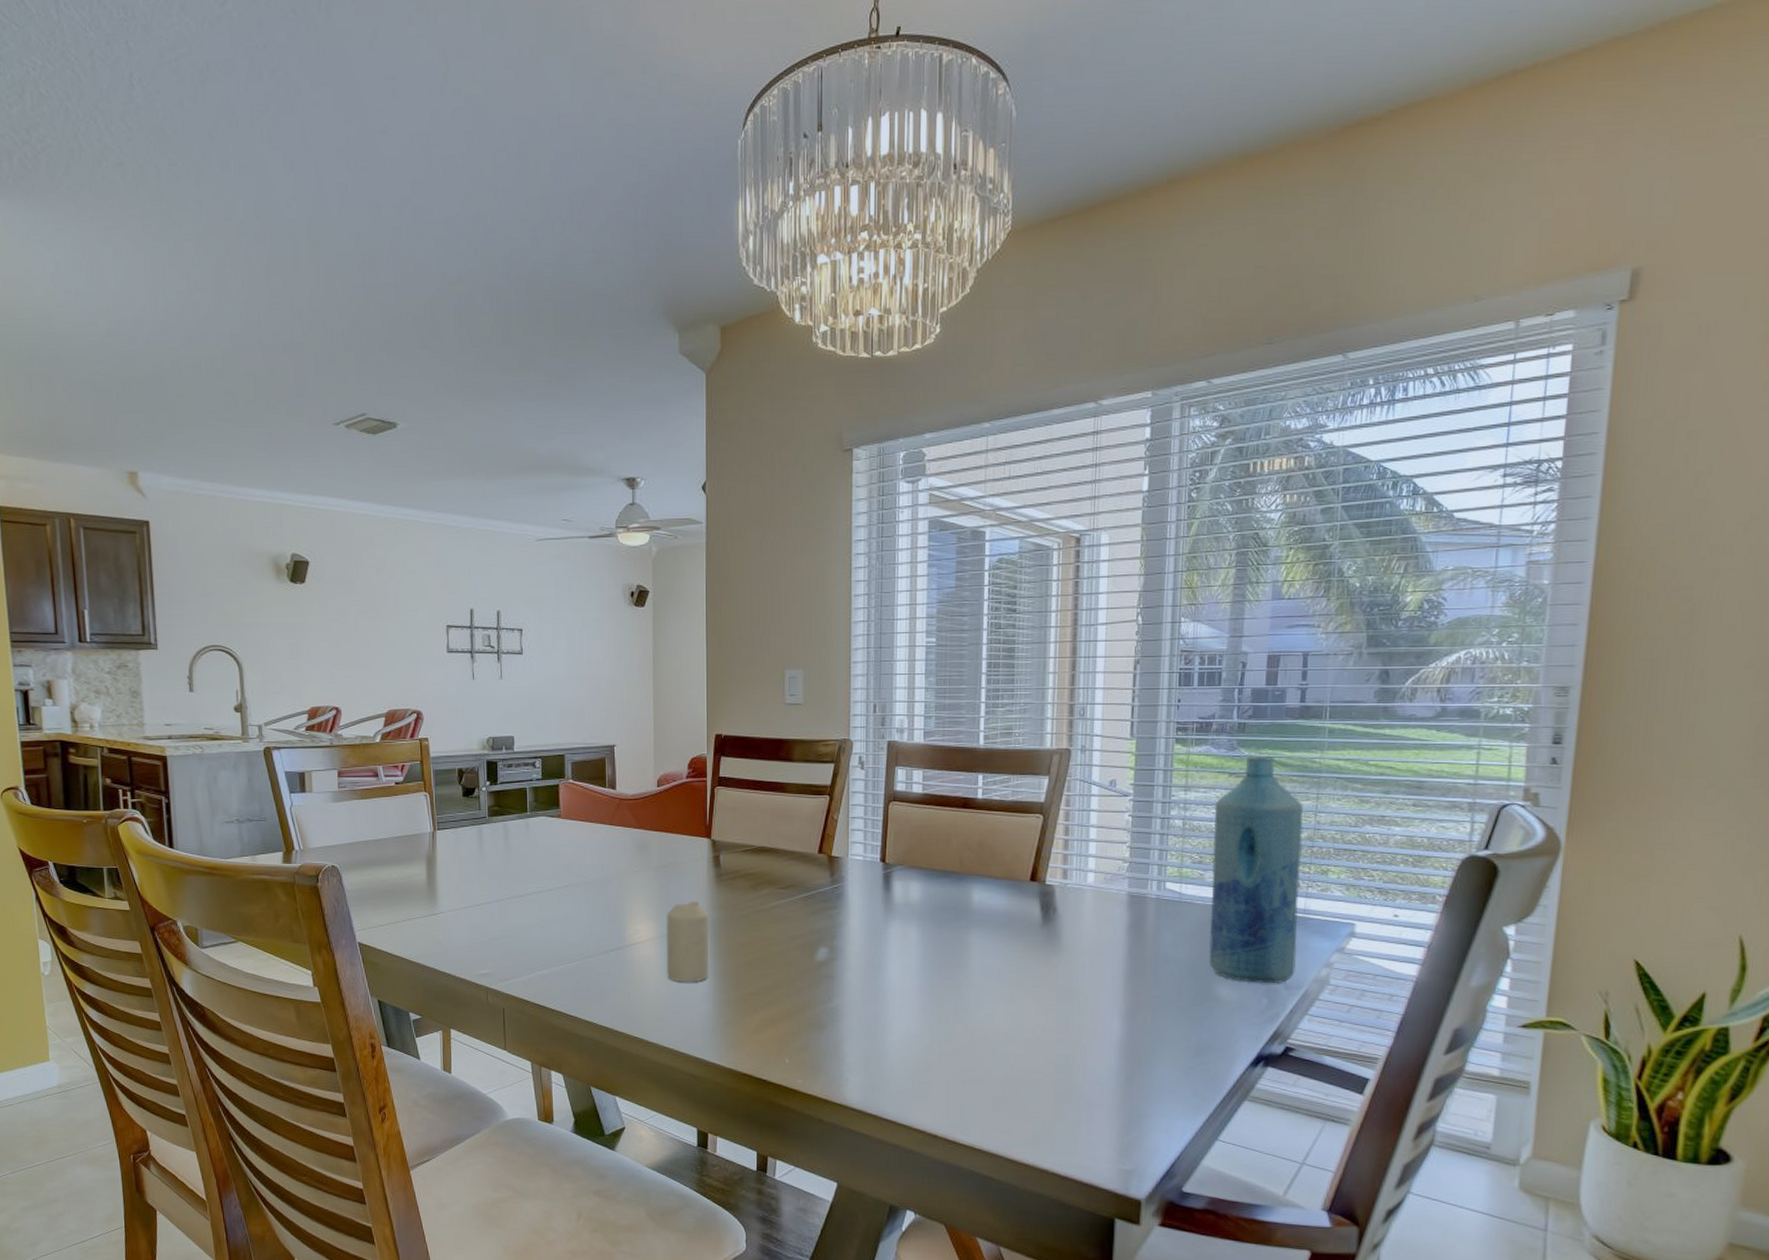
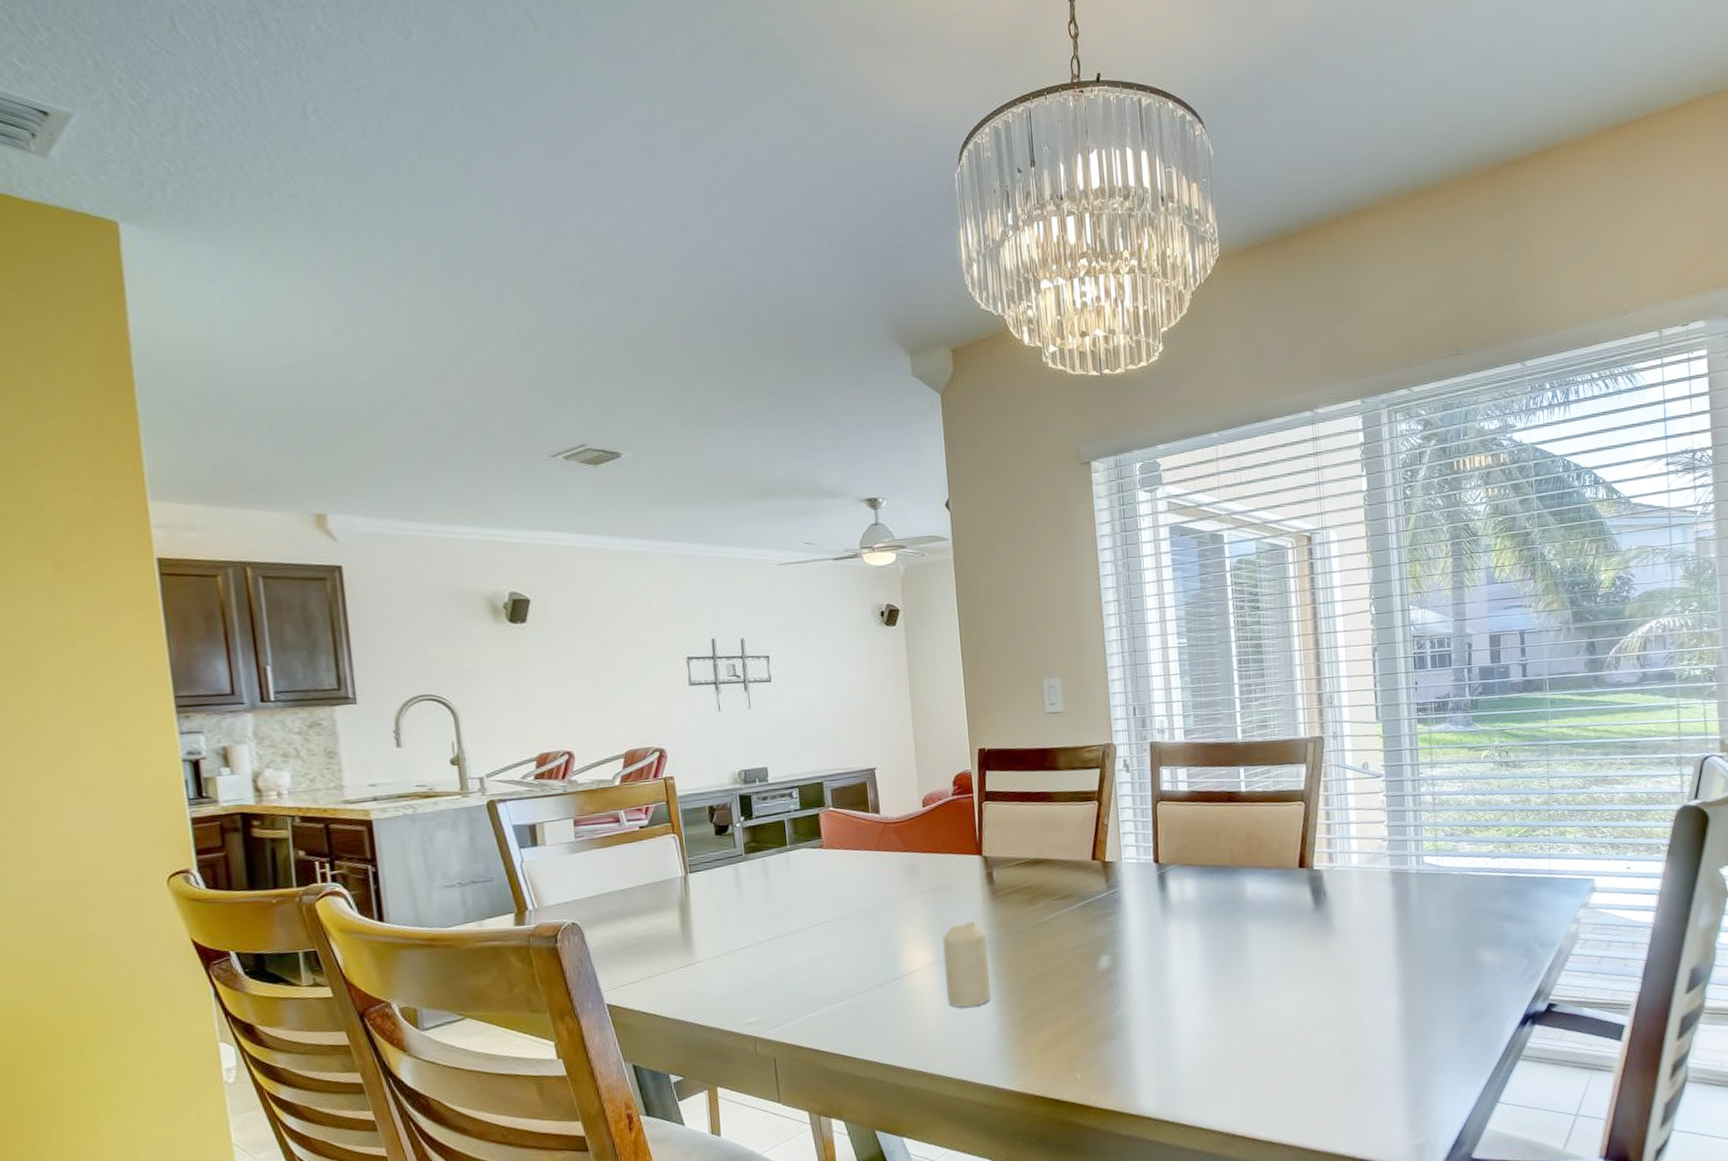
bottle: present [1209,757,1303,984] -> none [1459,729,1548,945]

